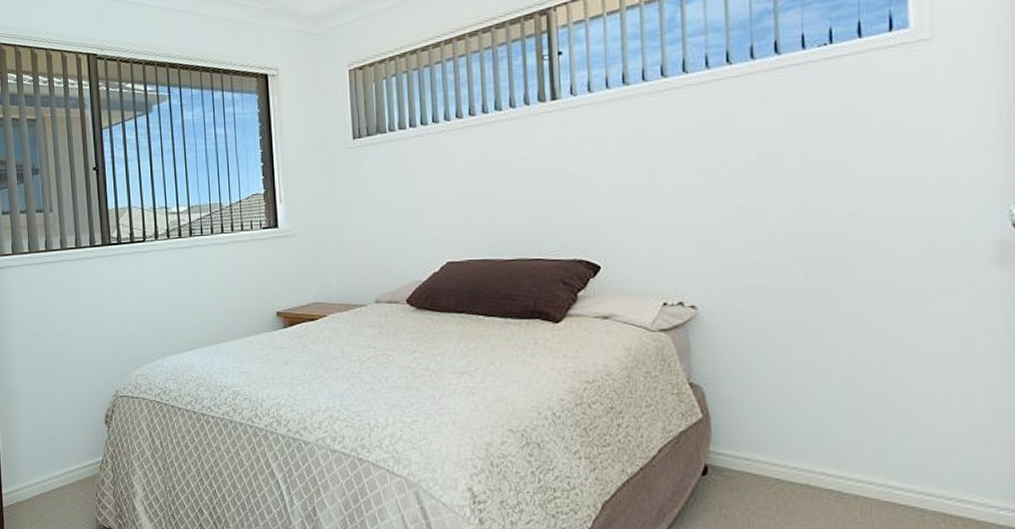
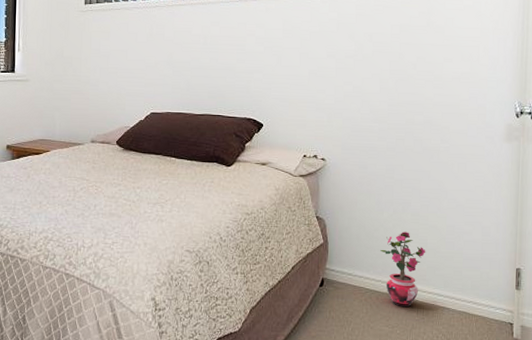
potted plant: none [793,400,869,505] -> present [380,232,426,308]

